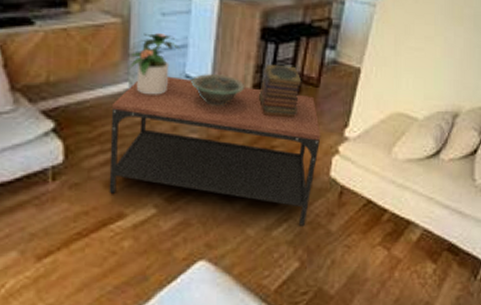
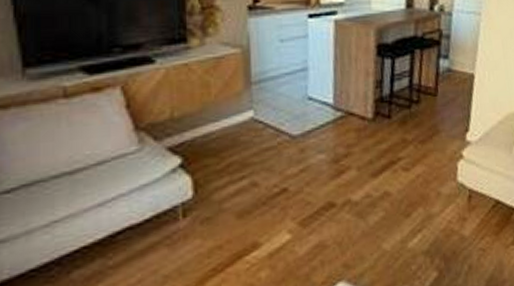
coffee table: present [109,76,321,226] -> none [238,100,445,235]
potted plant: present [128,33,182,95] -> none [251,59,302,121]
decorative bowl: present [191,74,244,106] -> none [314,93,366,125]
book stack: present [258,64,302,118] -> none [380,78,421,130]

